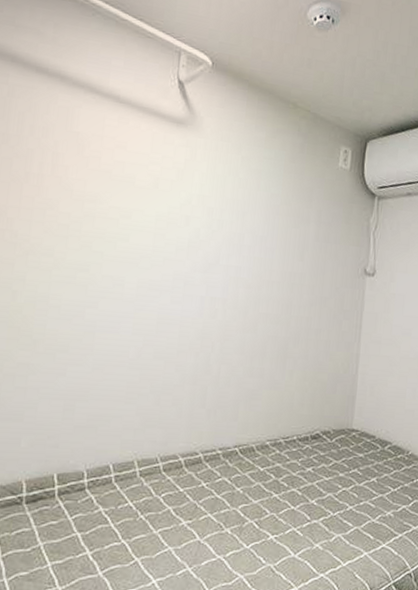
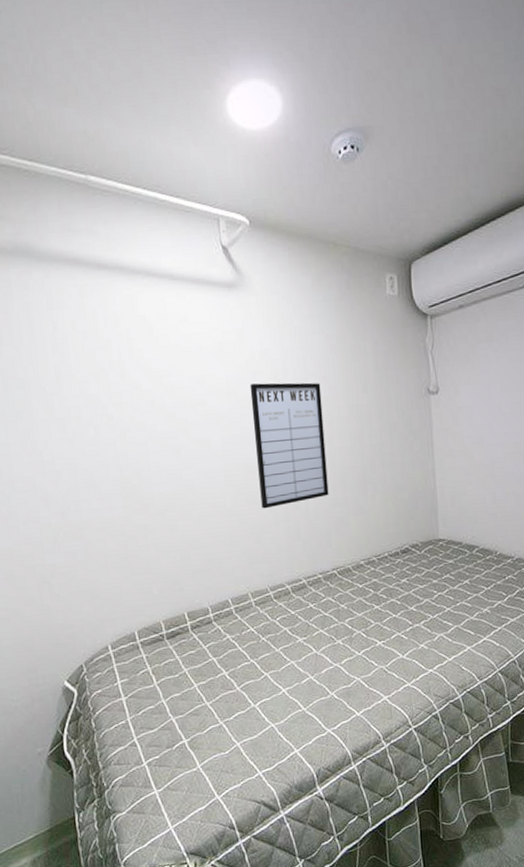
writing board: none [168,229,256,367] -> present [250,382,329,509]

